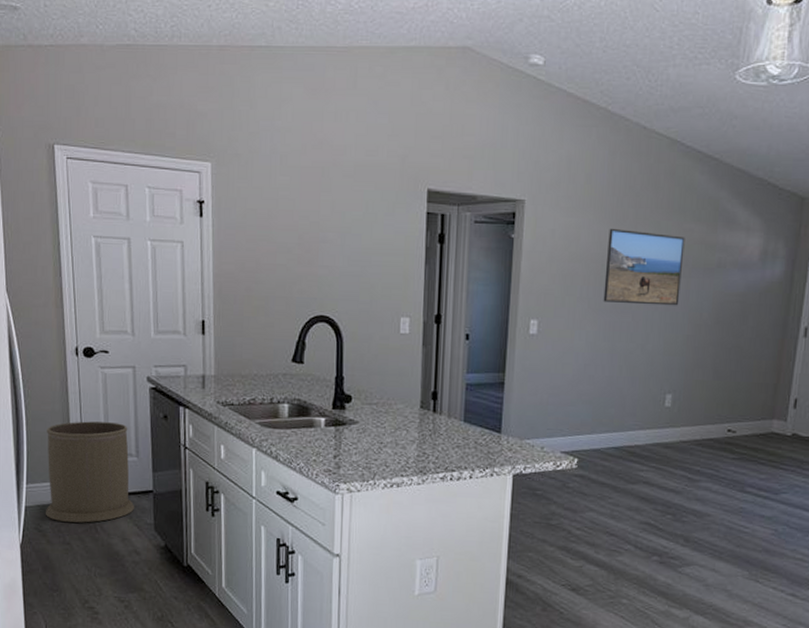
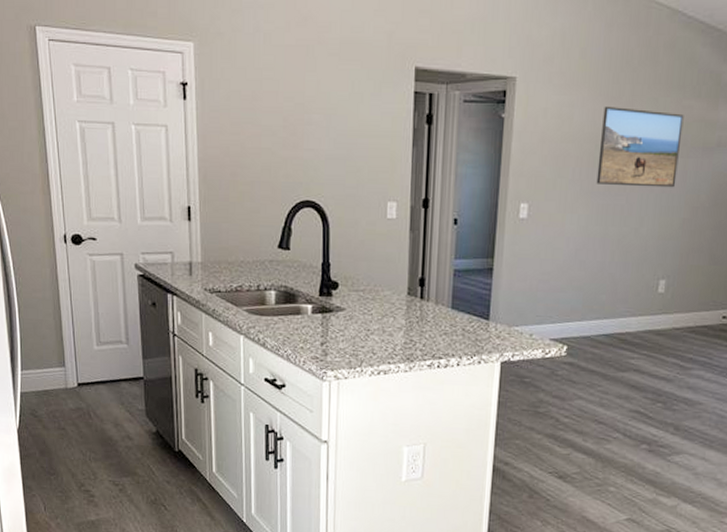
trash can: present [46,421,134,523] -> none [39,308,126,409]

